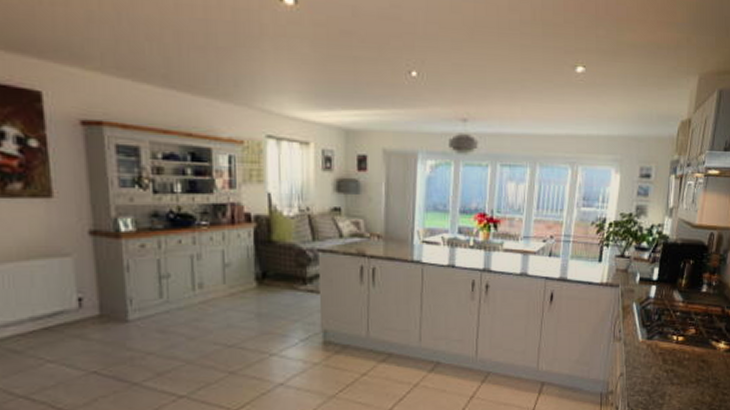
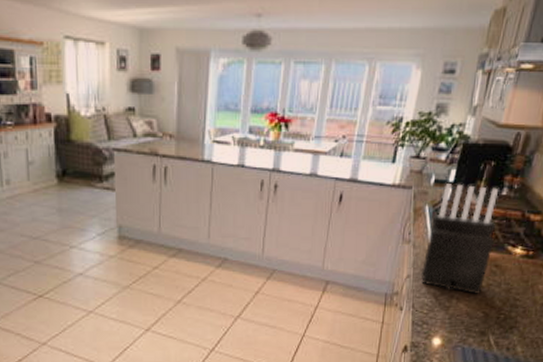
knife block: none [633,281,700,390] -> present [420,184,499,294]

